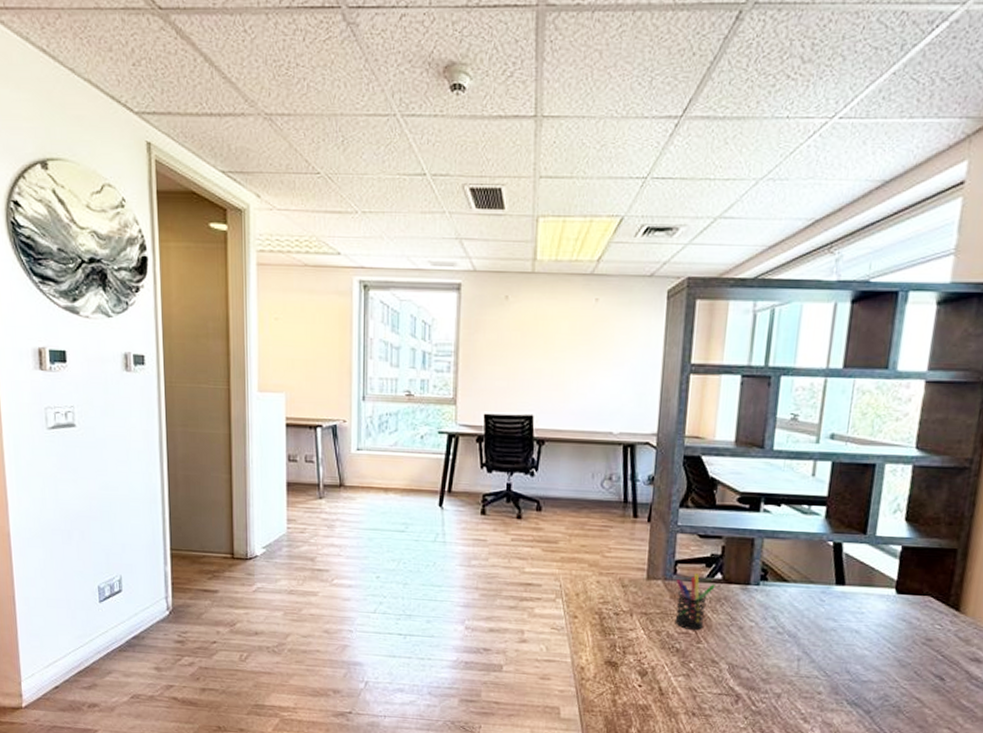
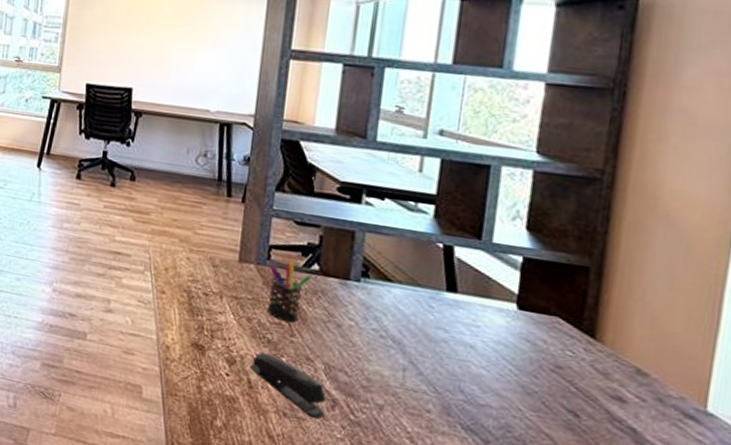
stapler: none [660,661,730,713] -> present [249,352,326,419]

